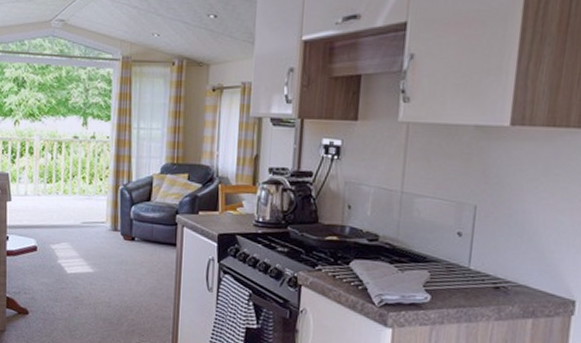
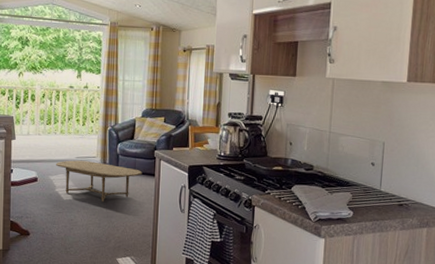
coffee table: none [57,226,161,277] -> present [55,160,142,203]

